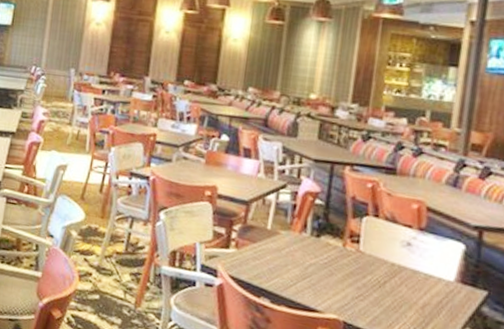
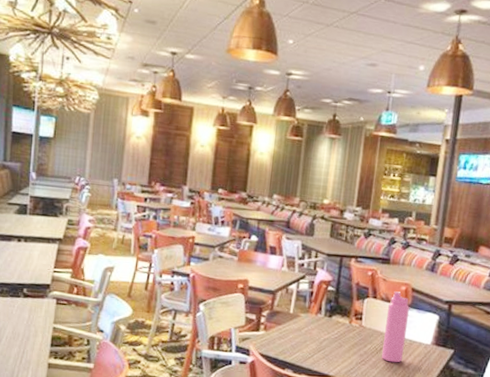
water bottle: none [386,210,424,302] -> present [381,291,410,363]

